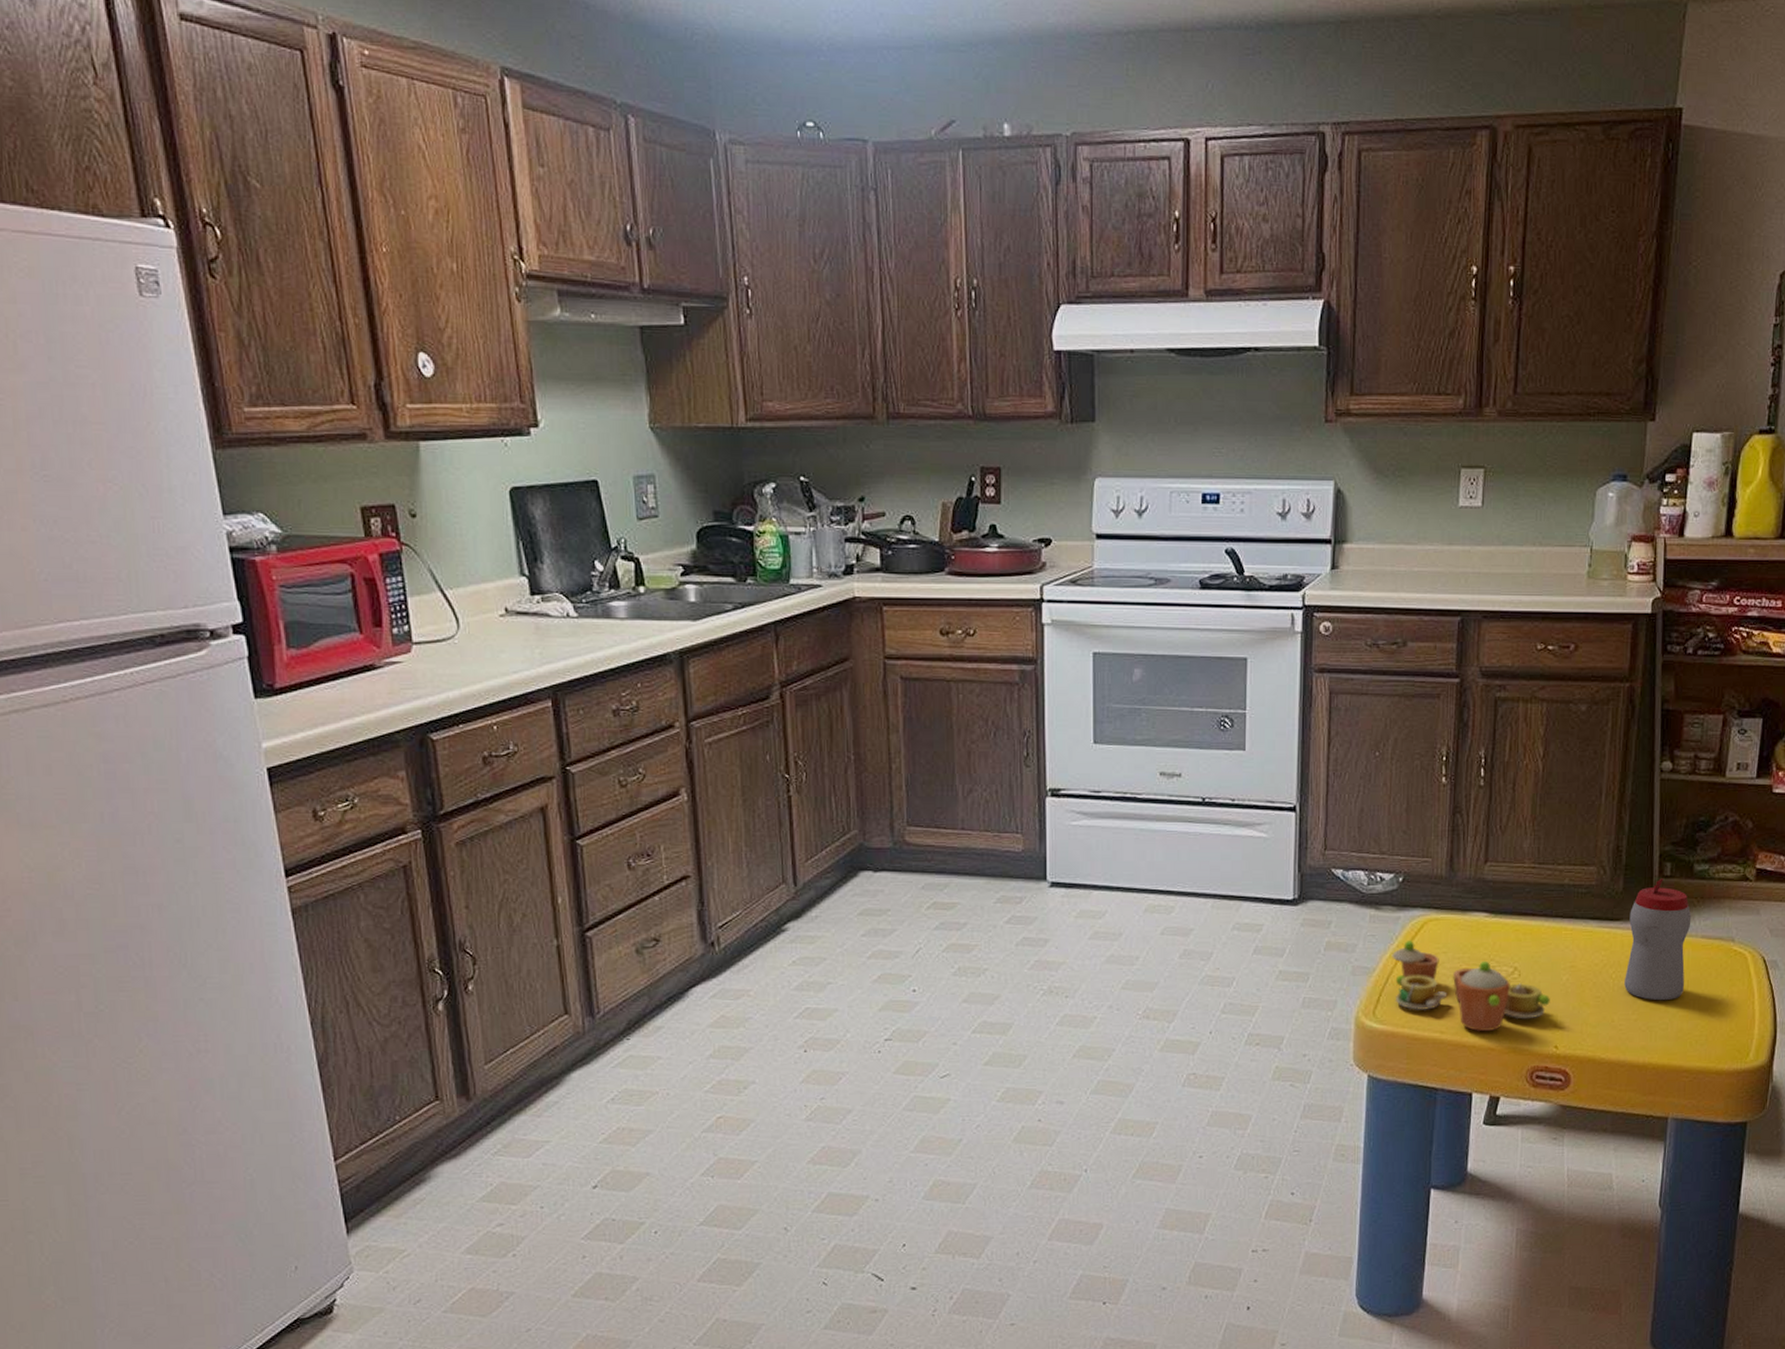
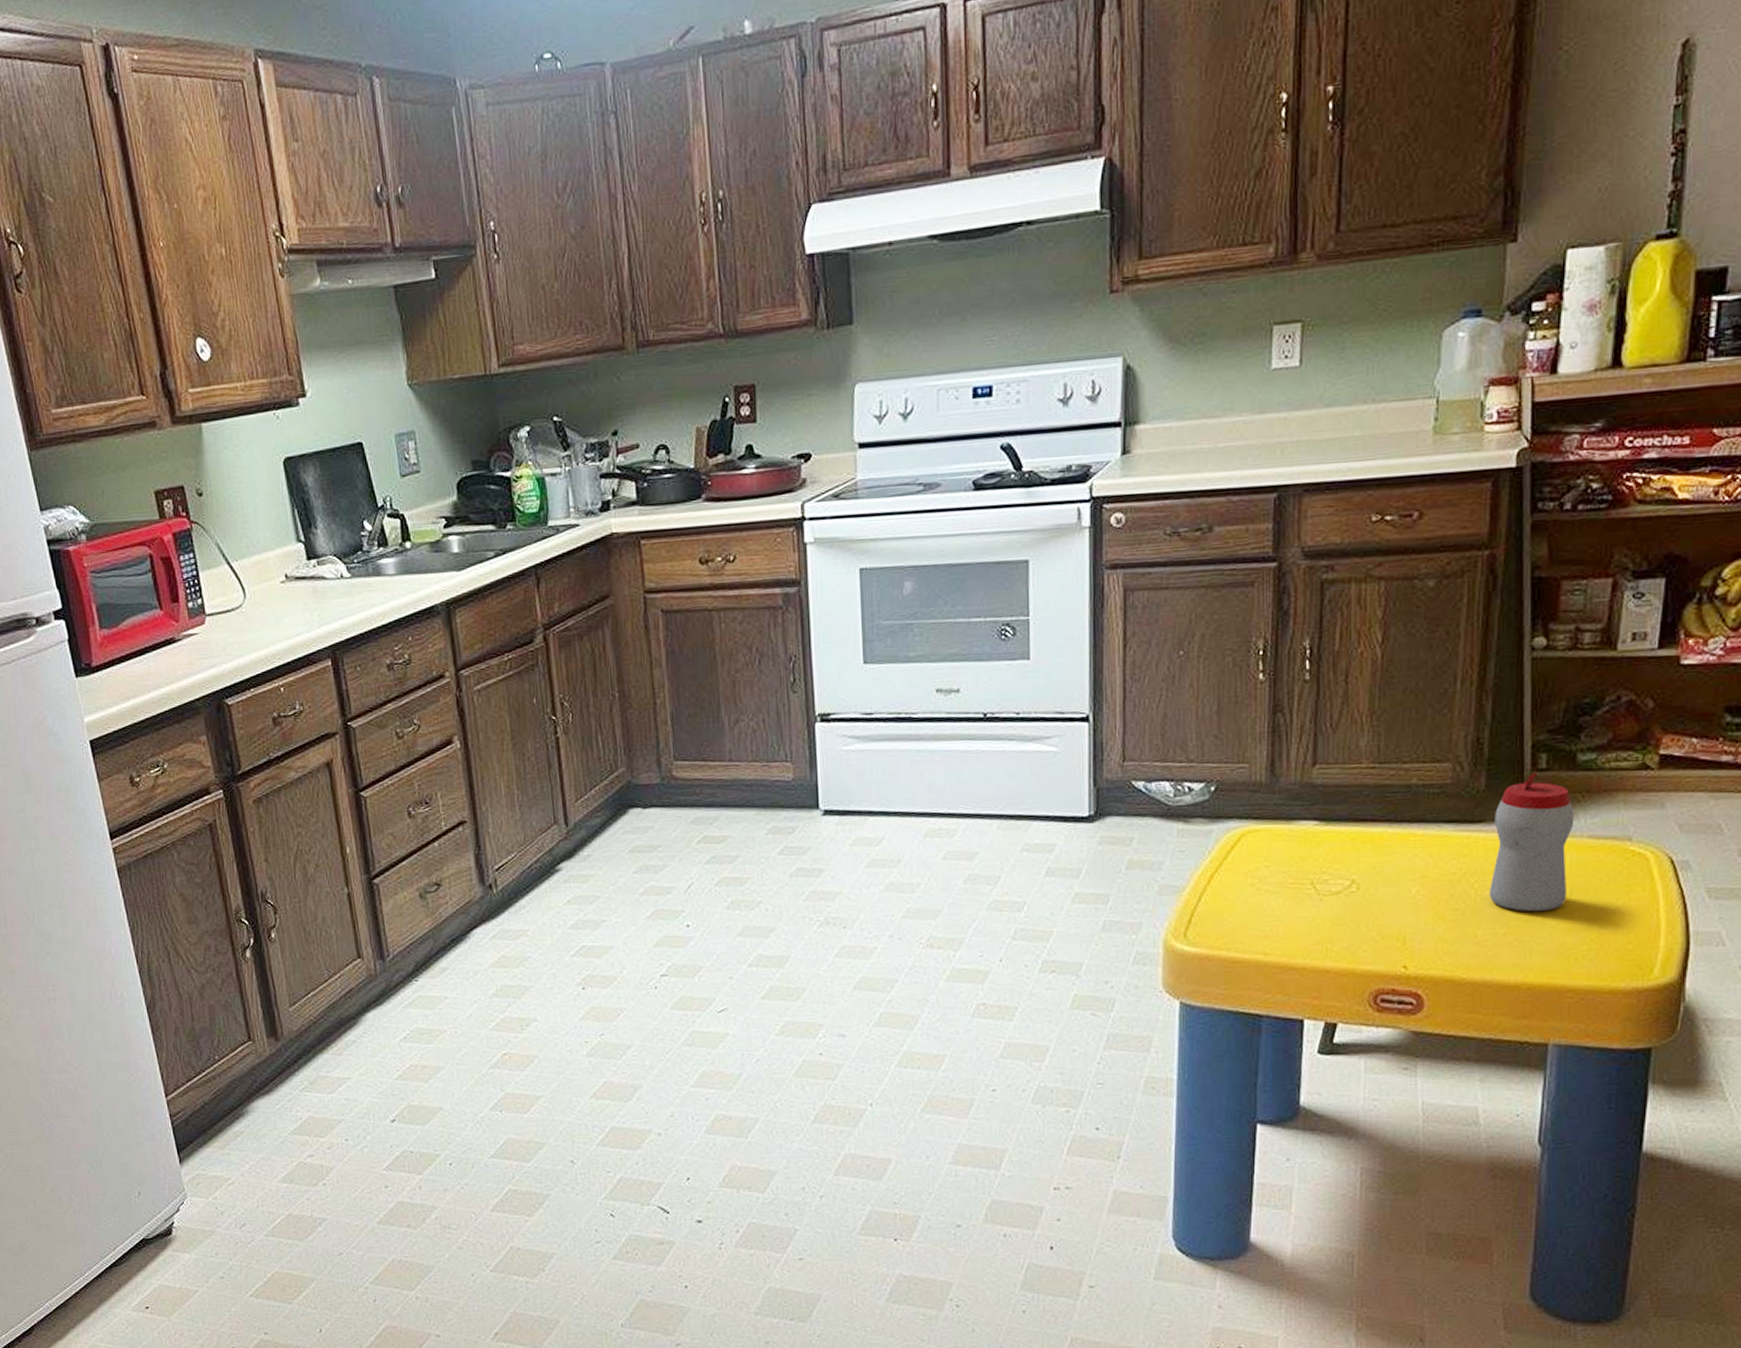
toy tea set: present [1392,941,1550,1032] -> none [1204,855,1397,953]

